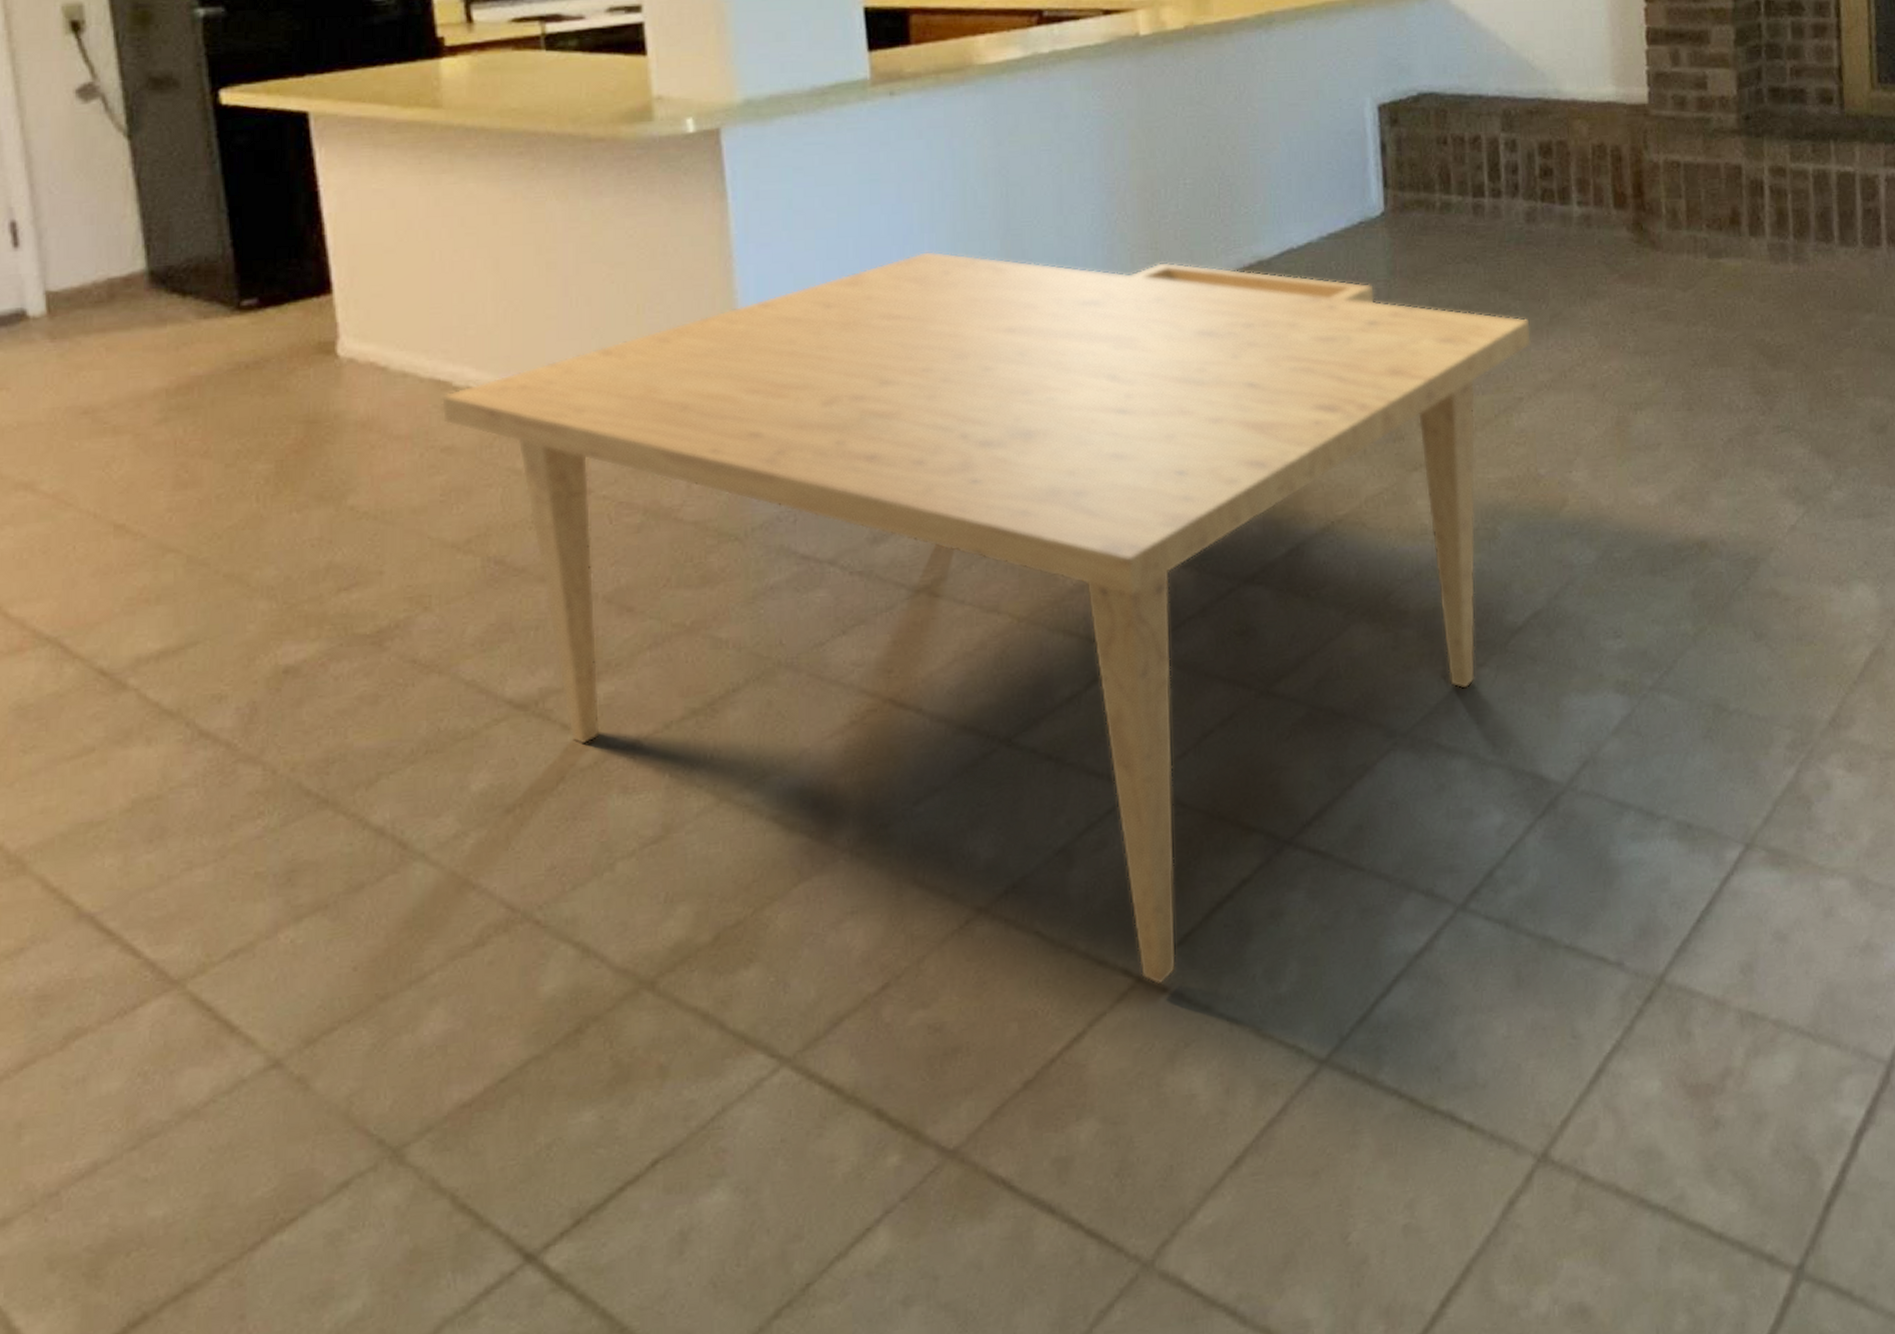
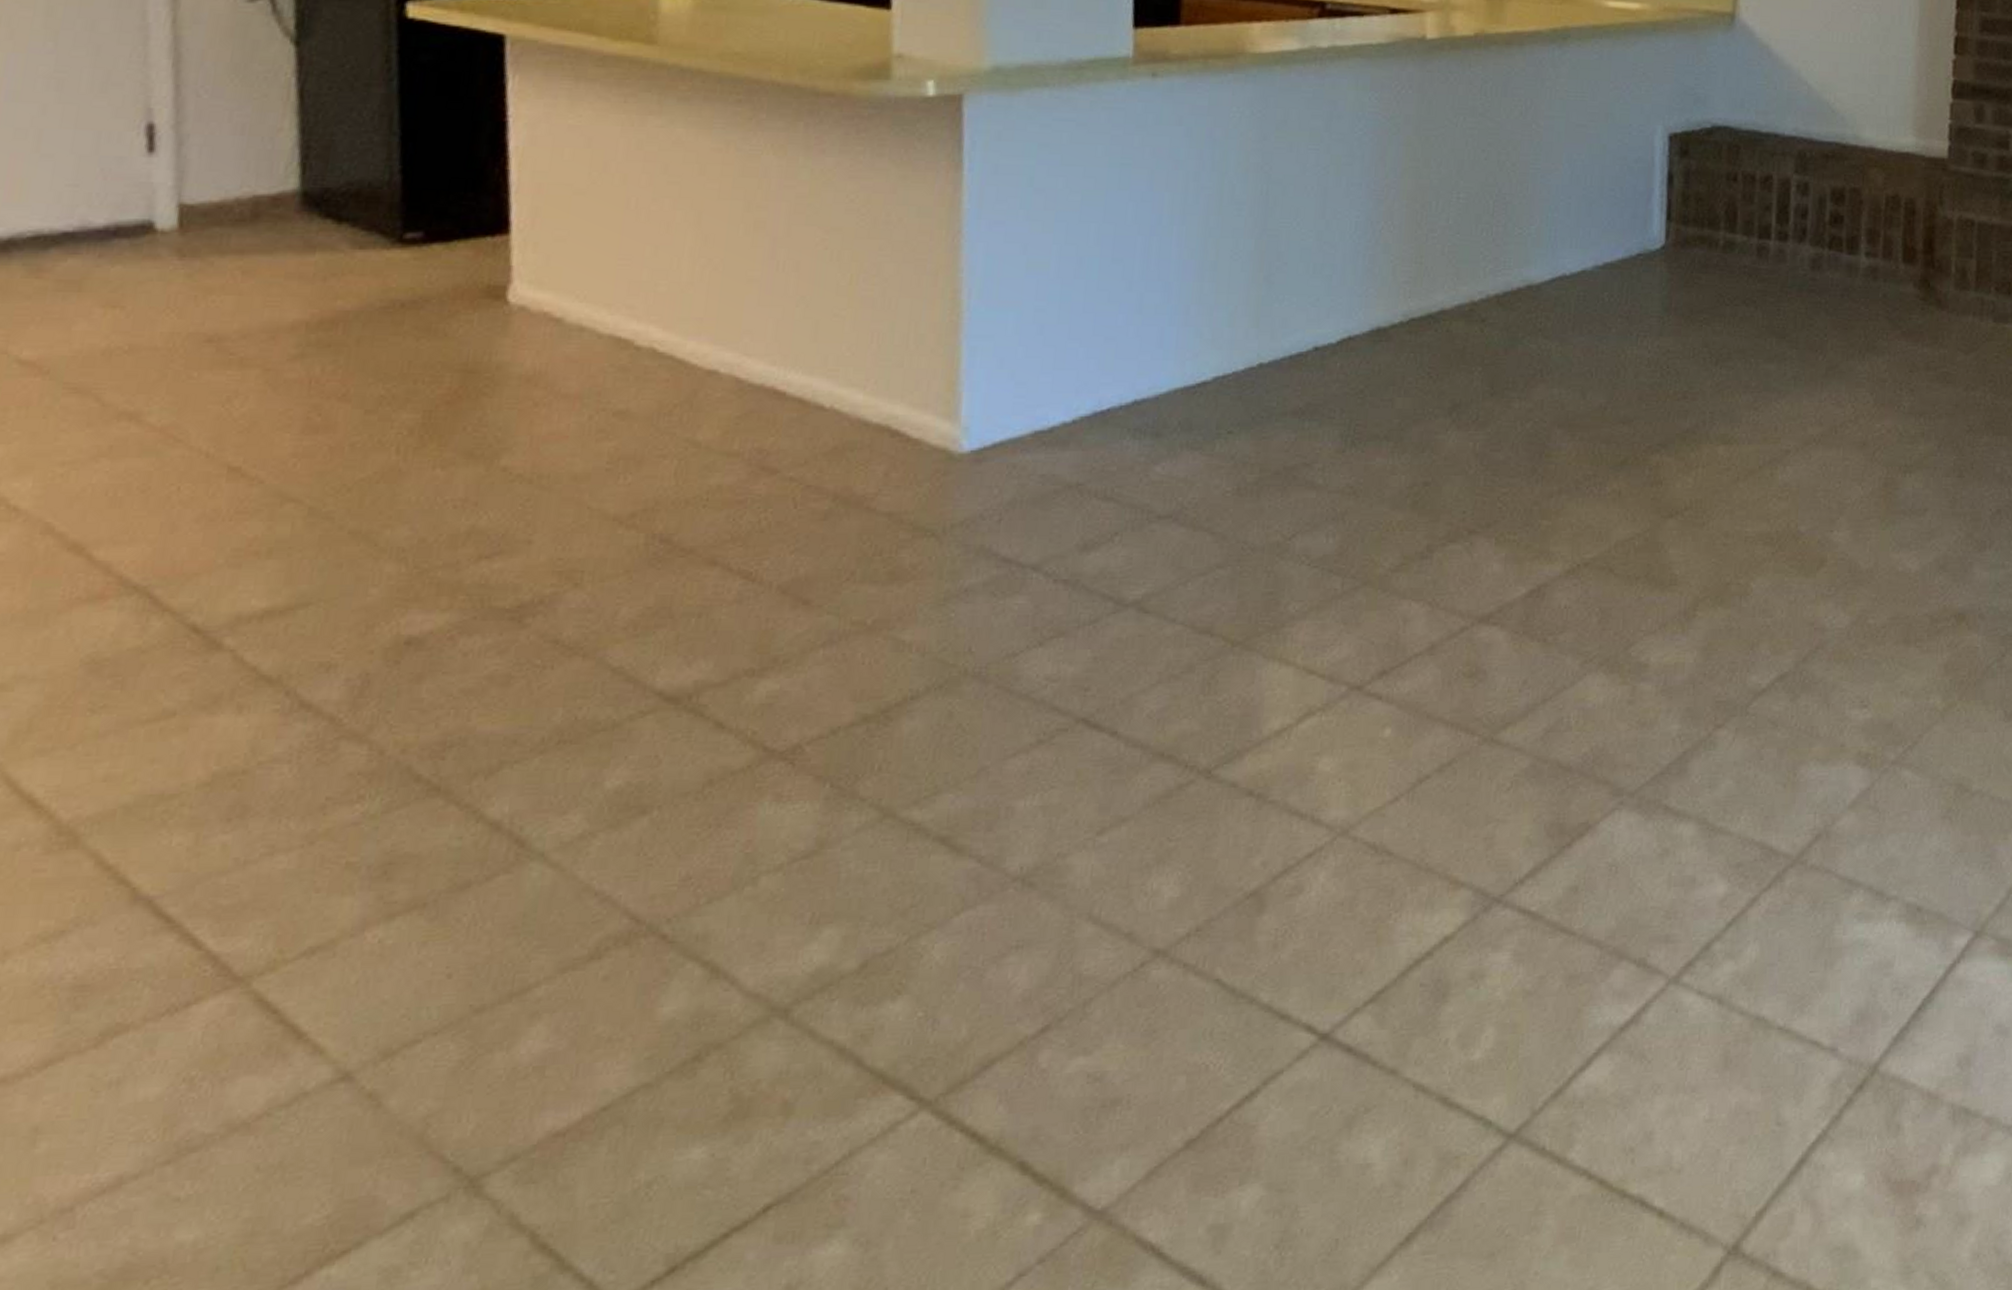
dining table: present [440,250,1532,985] -> none [618,244,1806,1044]

